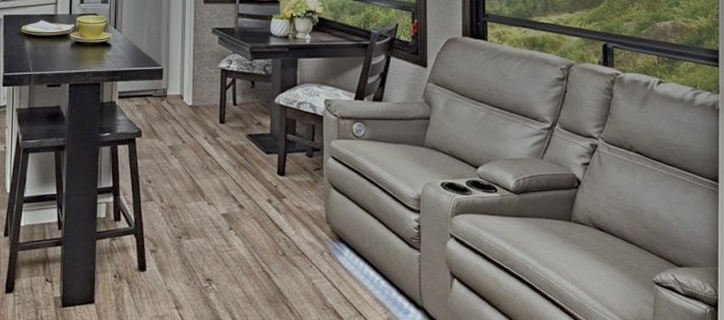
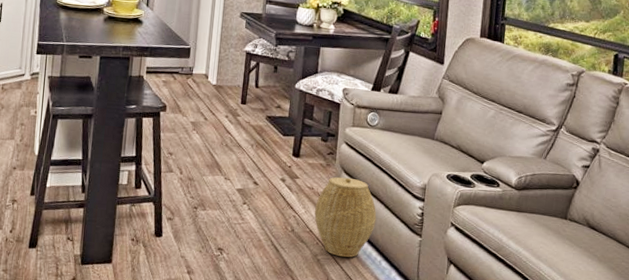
woven basket: none [306,193,371,279] -> present [314,177,377,257]

